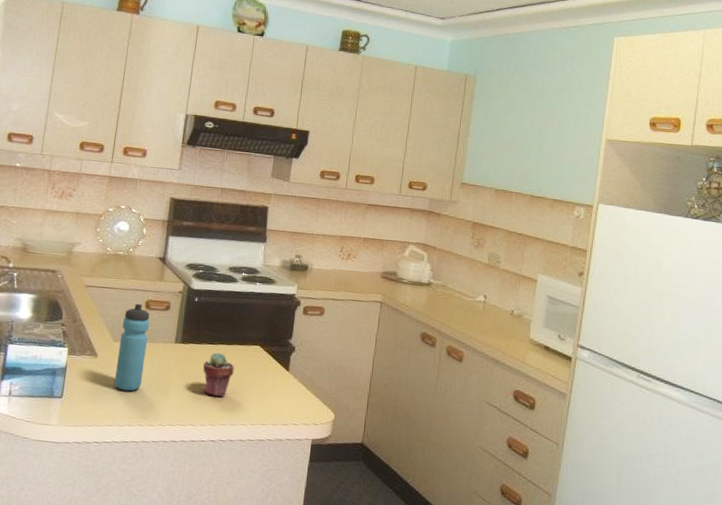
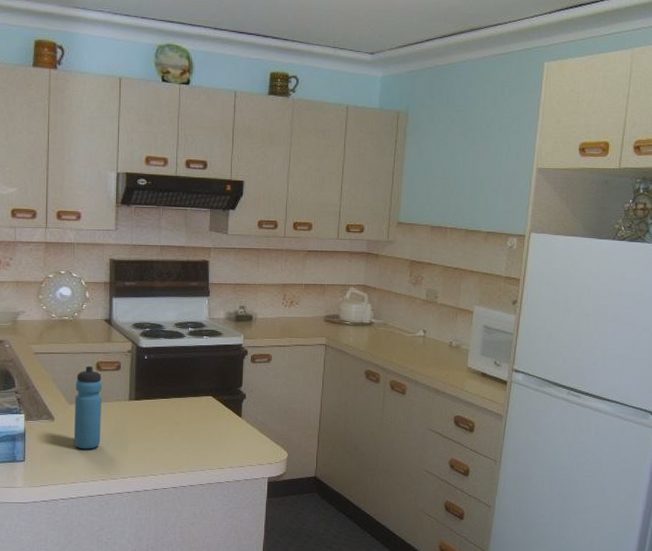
potted succulent: present [202,352,235,397] -> none [158,406,189,446]

